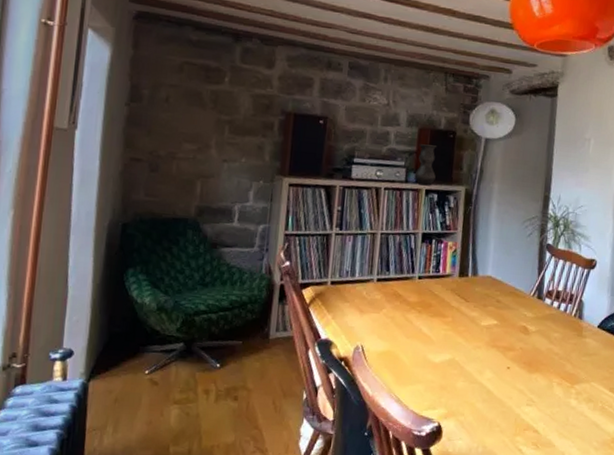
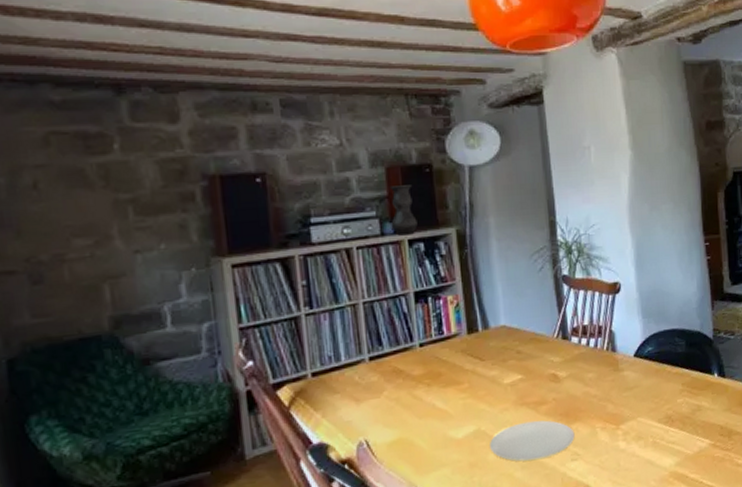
plate: none [460,362,534,398] -> present [490,420,575,462]

